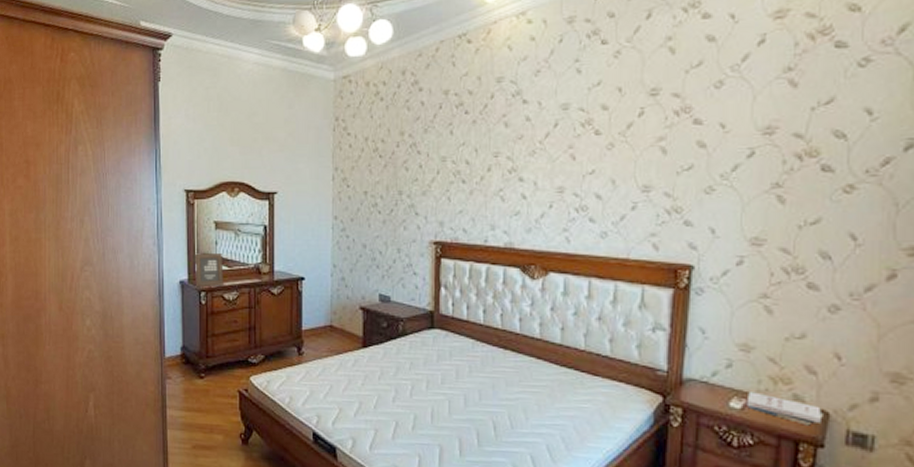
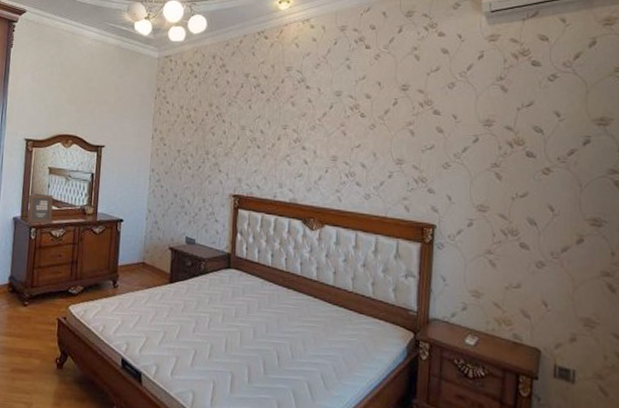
books: present [746,392,823,426] -> none [478,331,536,361]

